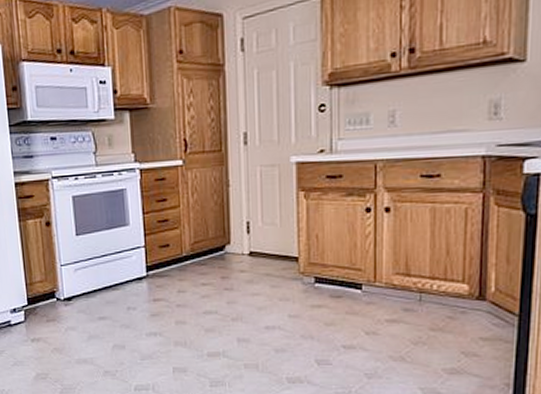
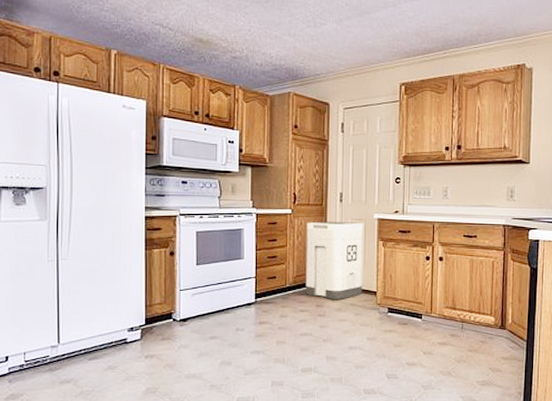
trash can: none [202,169,279,270] -> present [305,221,363,301]

